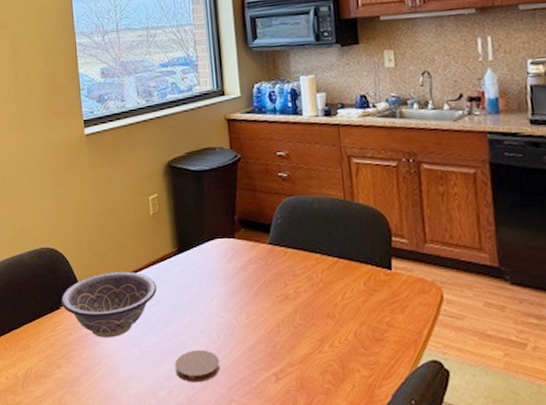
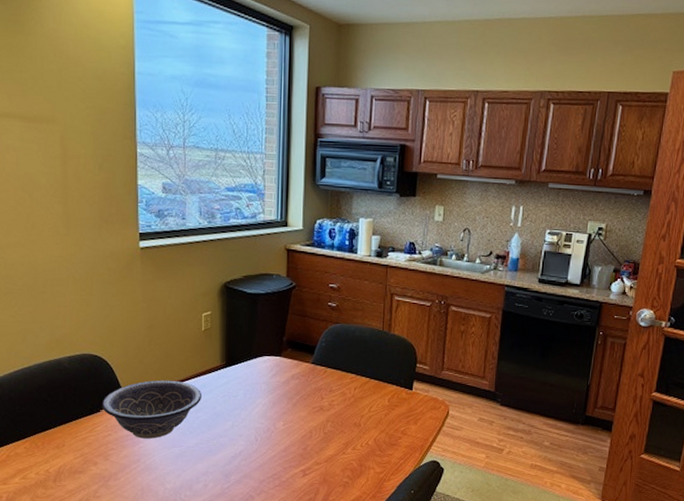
coaster: present [175,349,220,383] -> none [212,450,255,478]

